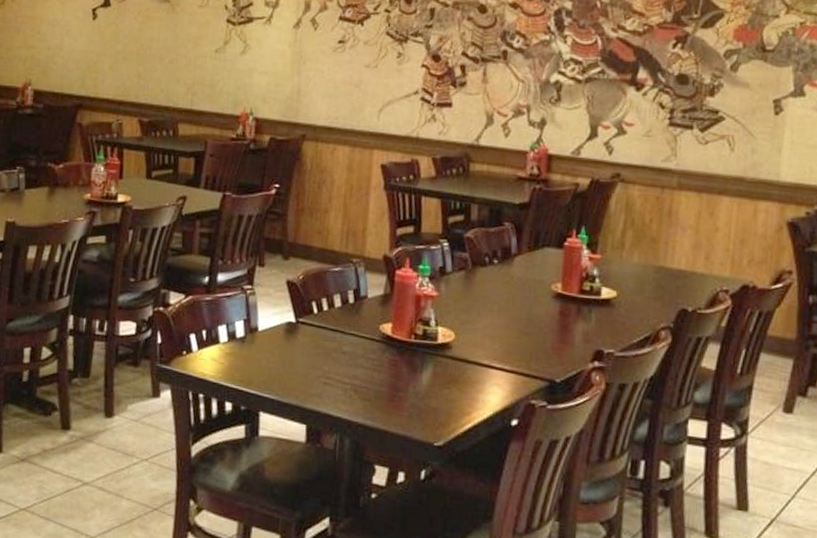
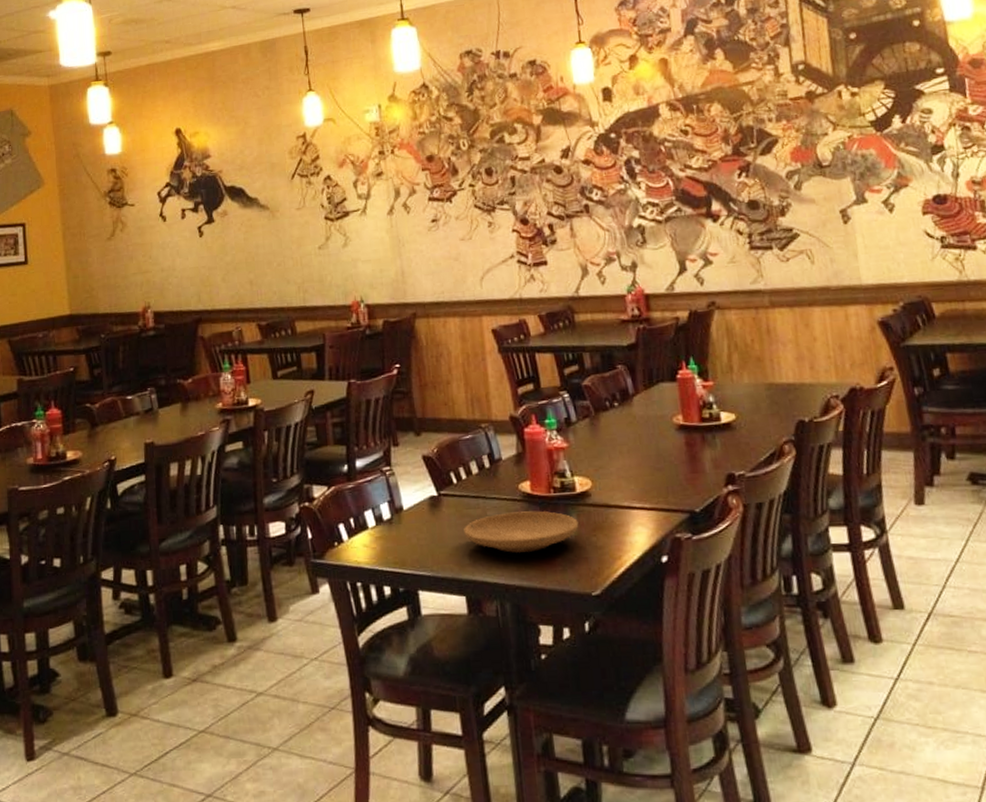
plate: none [316,350,434,394] -> present [464,510,579,553]

